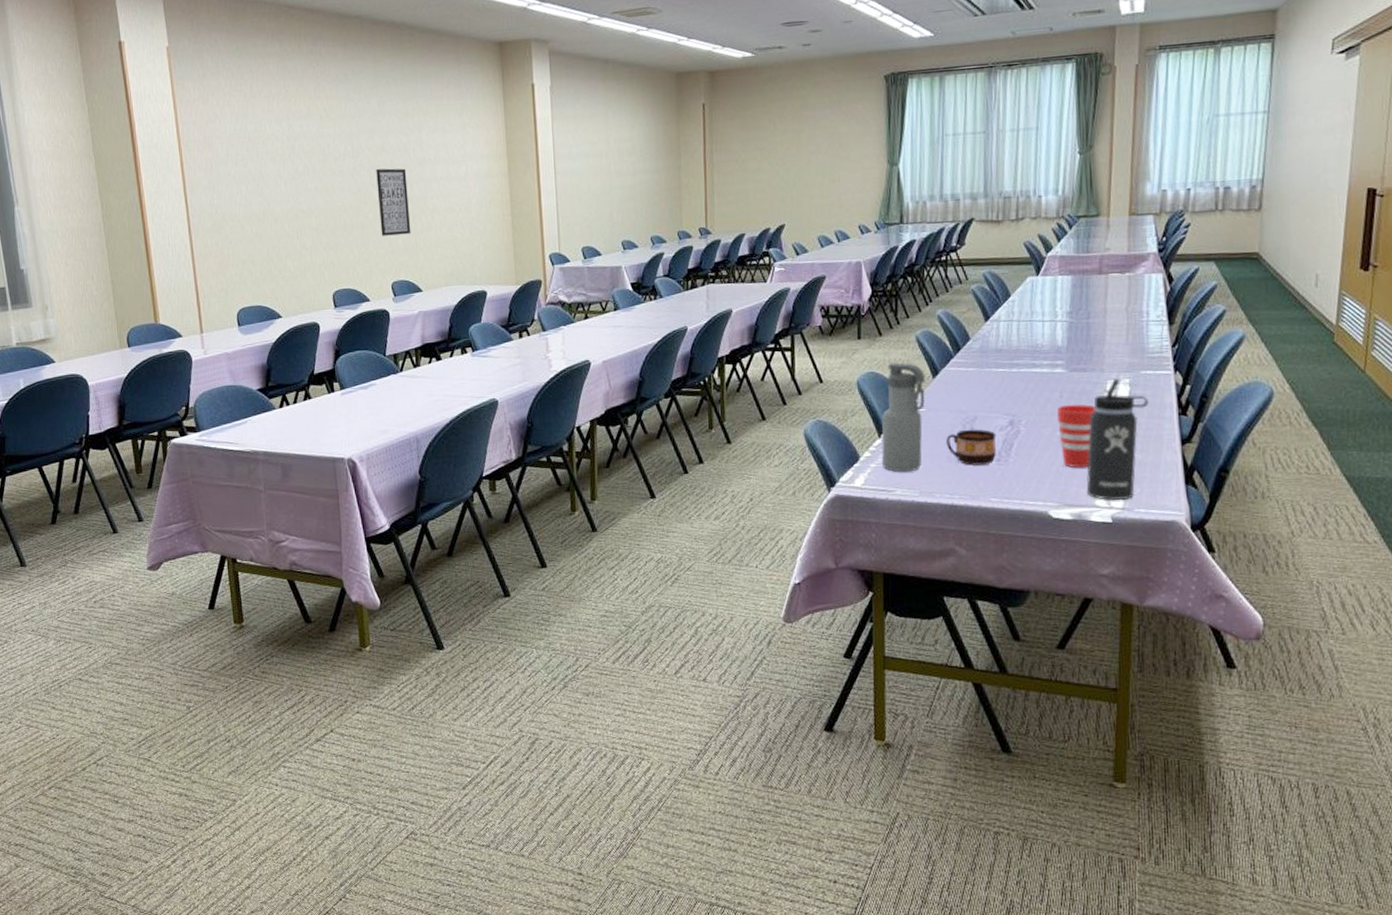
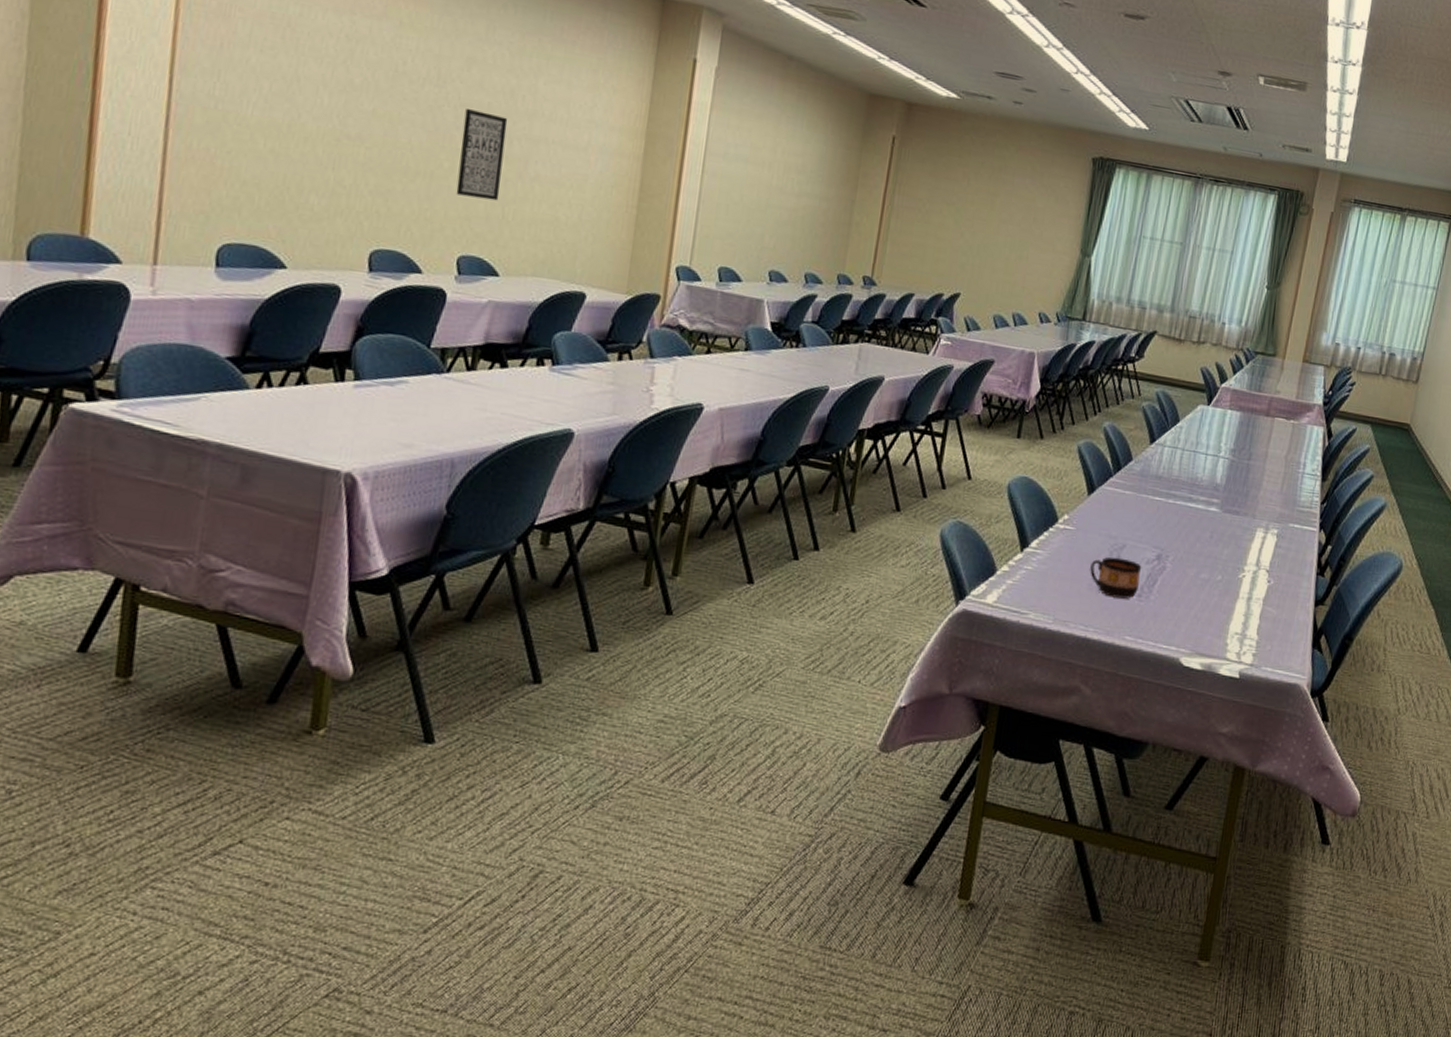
water bottle: present [881,362,926,473] -> none [1018,470,1081,595]
cup: present [1057,404,1095,468] -> none [1202,546,1242,617]
thermos bottle: present [1086,378,1148,500] -> none [1219,526,1292,656]

